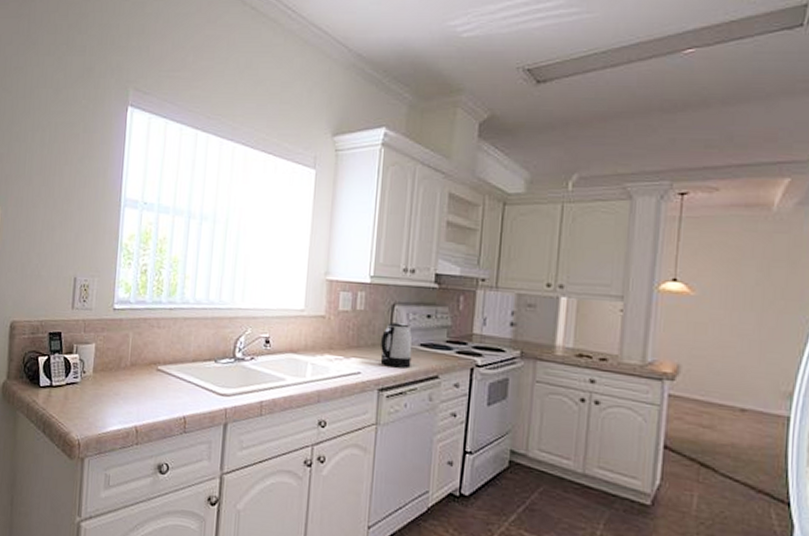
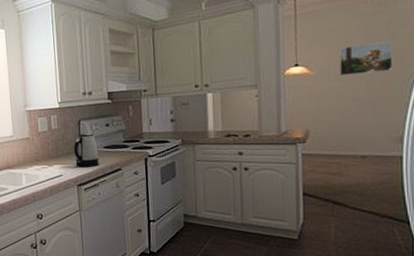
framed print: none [726,267,792,306] -> present [339,41,393,75]

